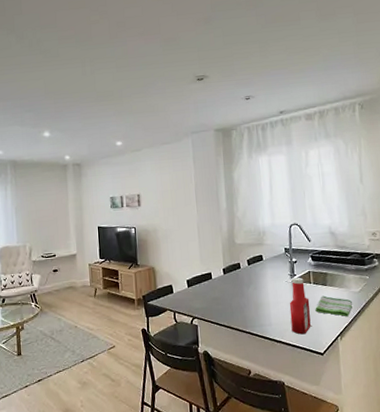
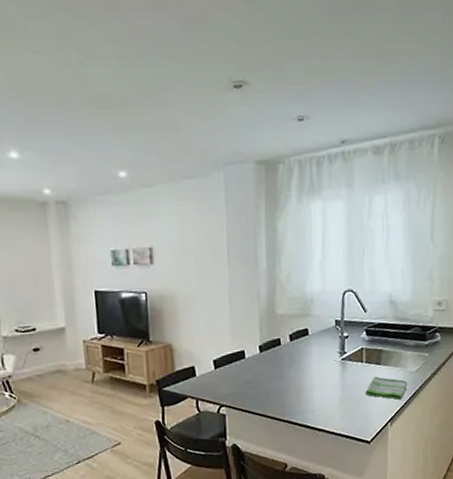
ketchup bottle: present [289,278,311,335] -> none [336,355,360,422]

